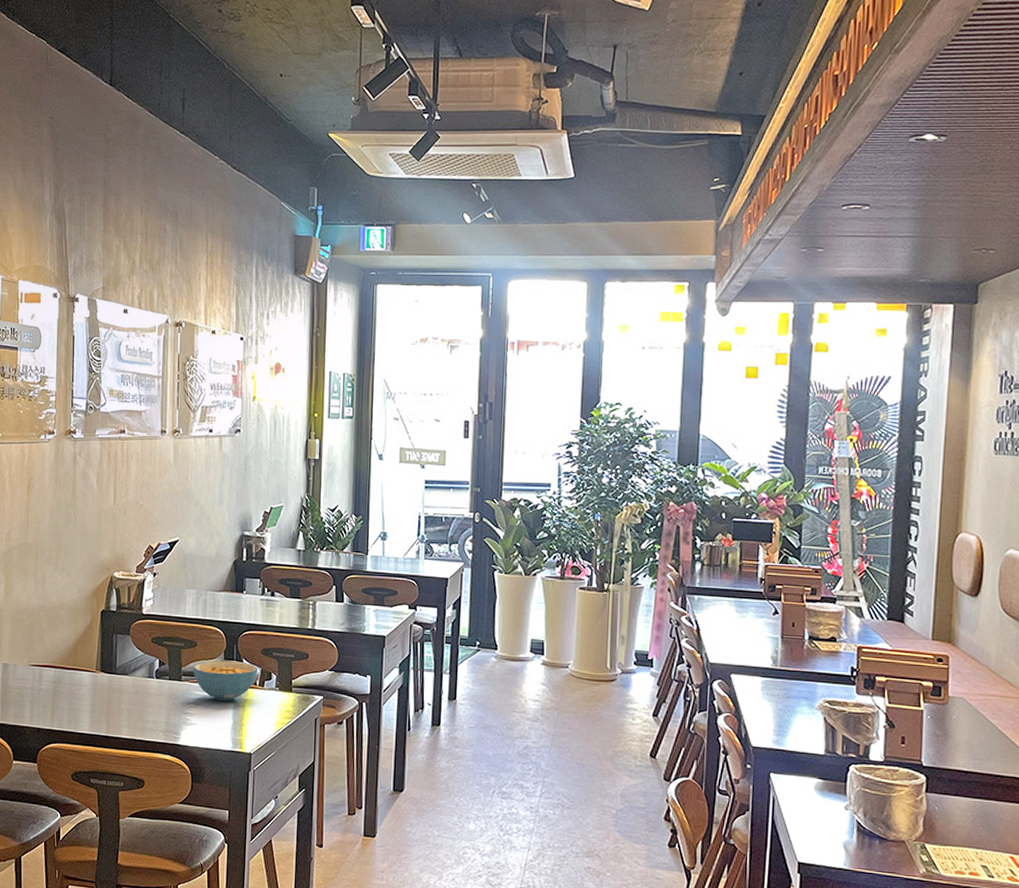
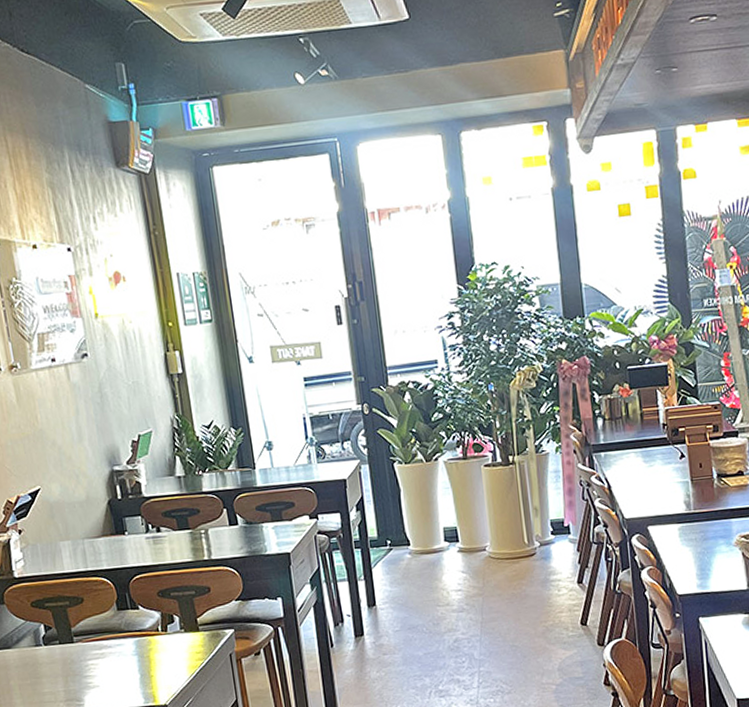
cereal bowl: present [193,661,258,701] -> none [84,609,158,656]

